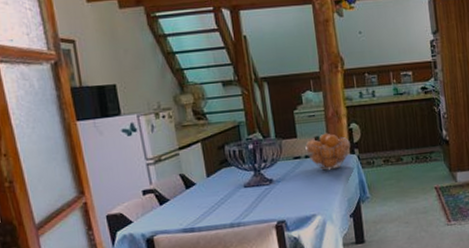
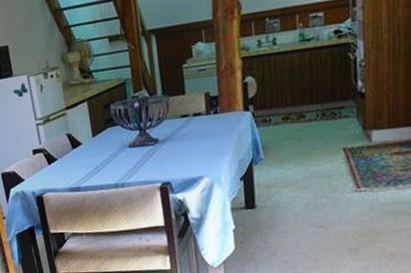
fruit basket: present [304,133,351,171] -> none [193,88,245,130]

